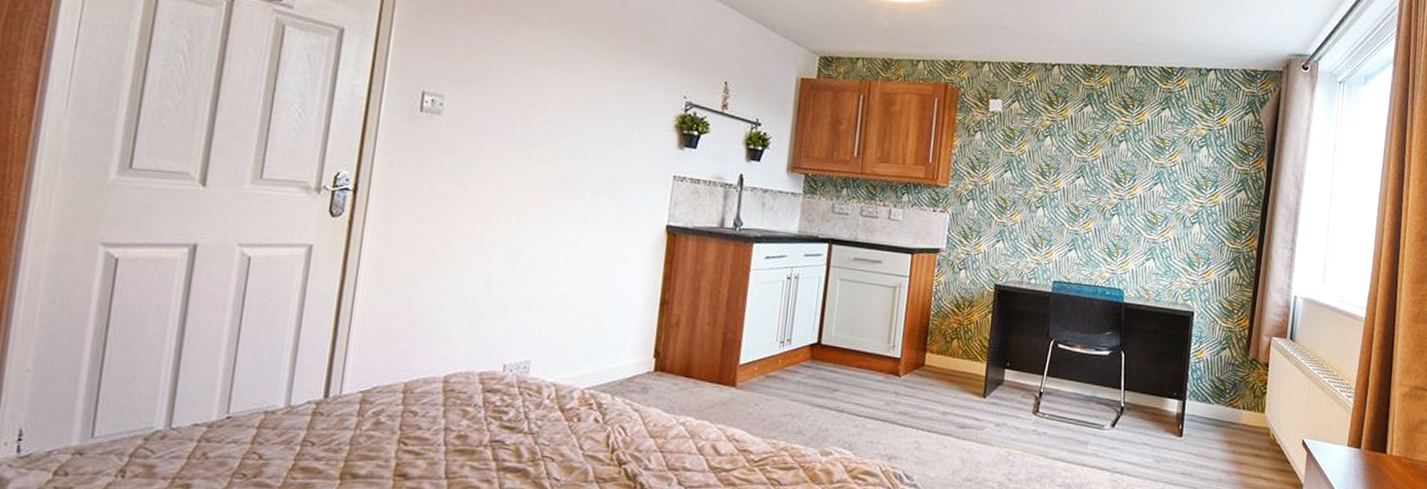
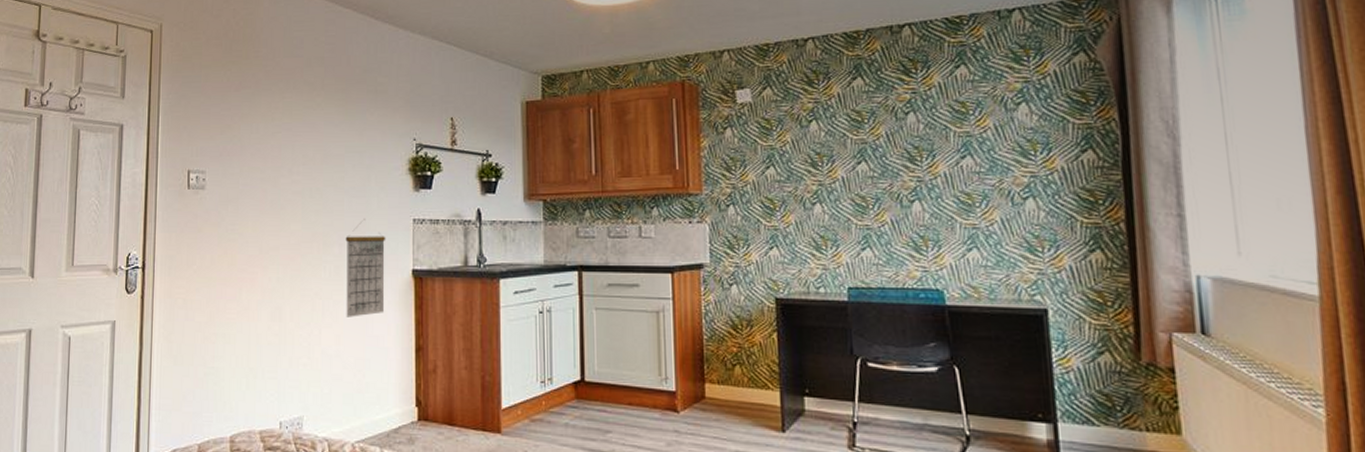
calendar: none [590,169,643,266] -> present [345,219,386,317]

